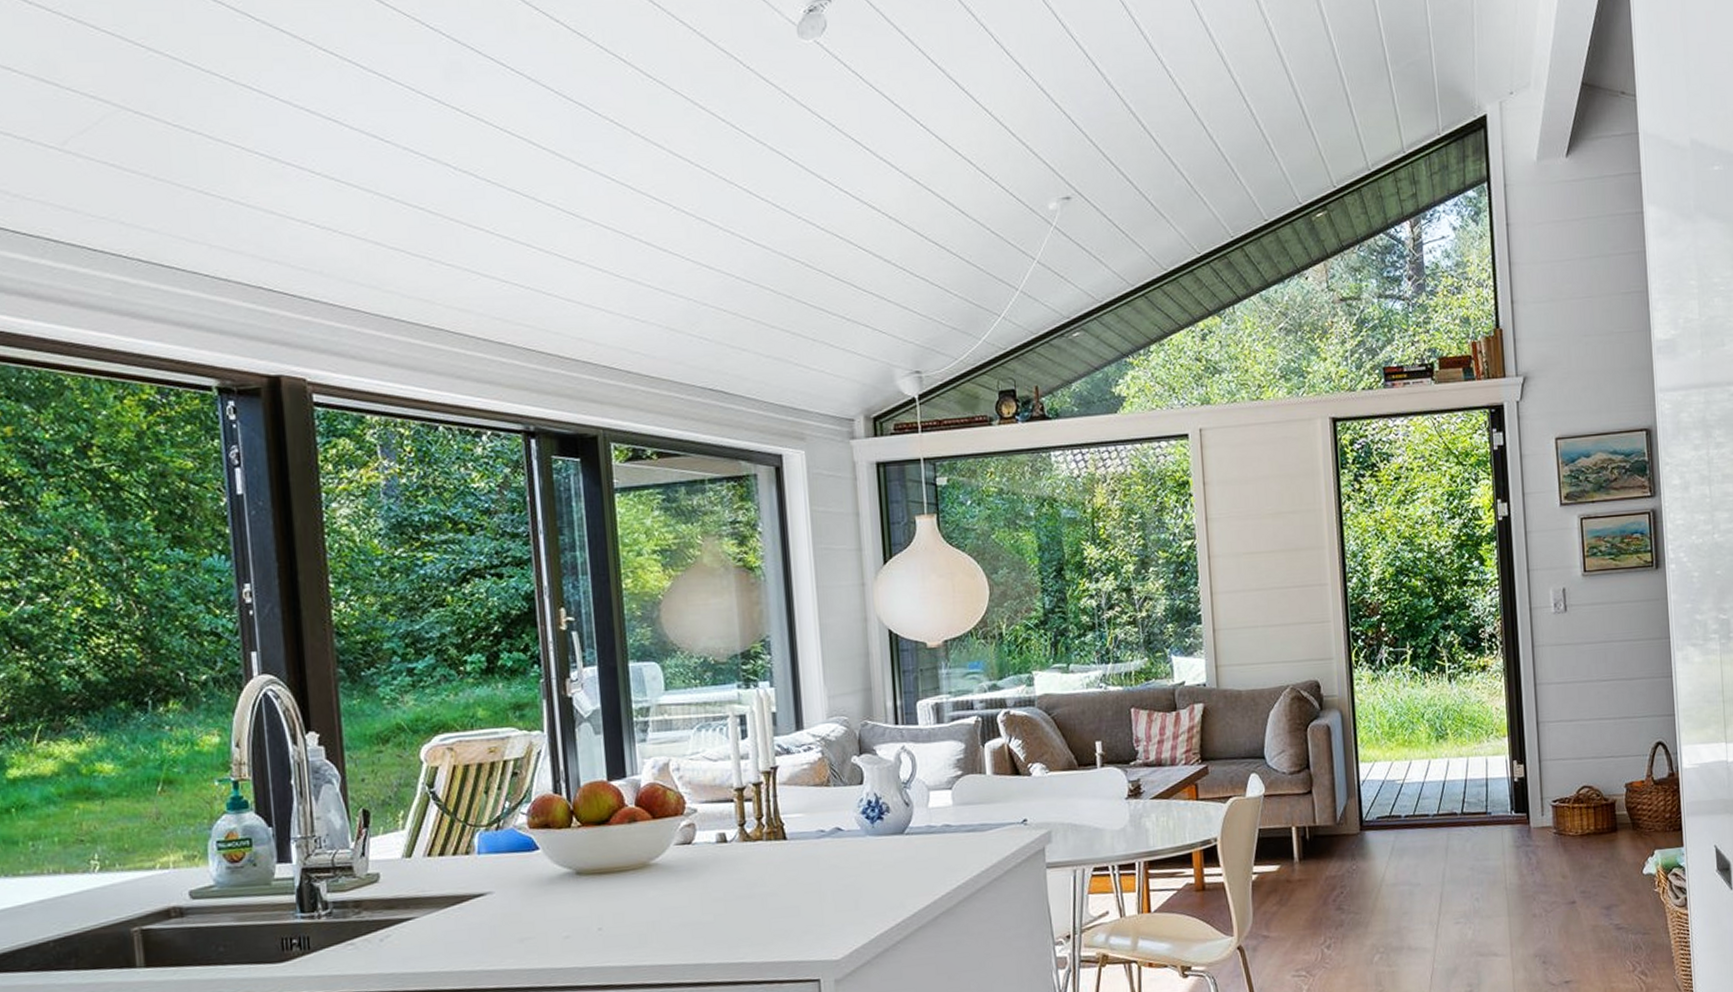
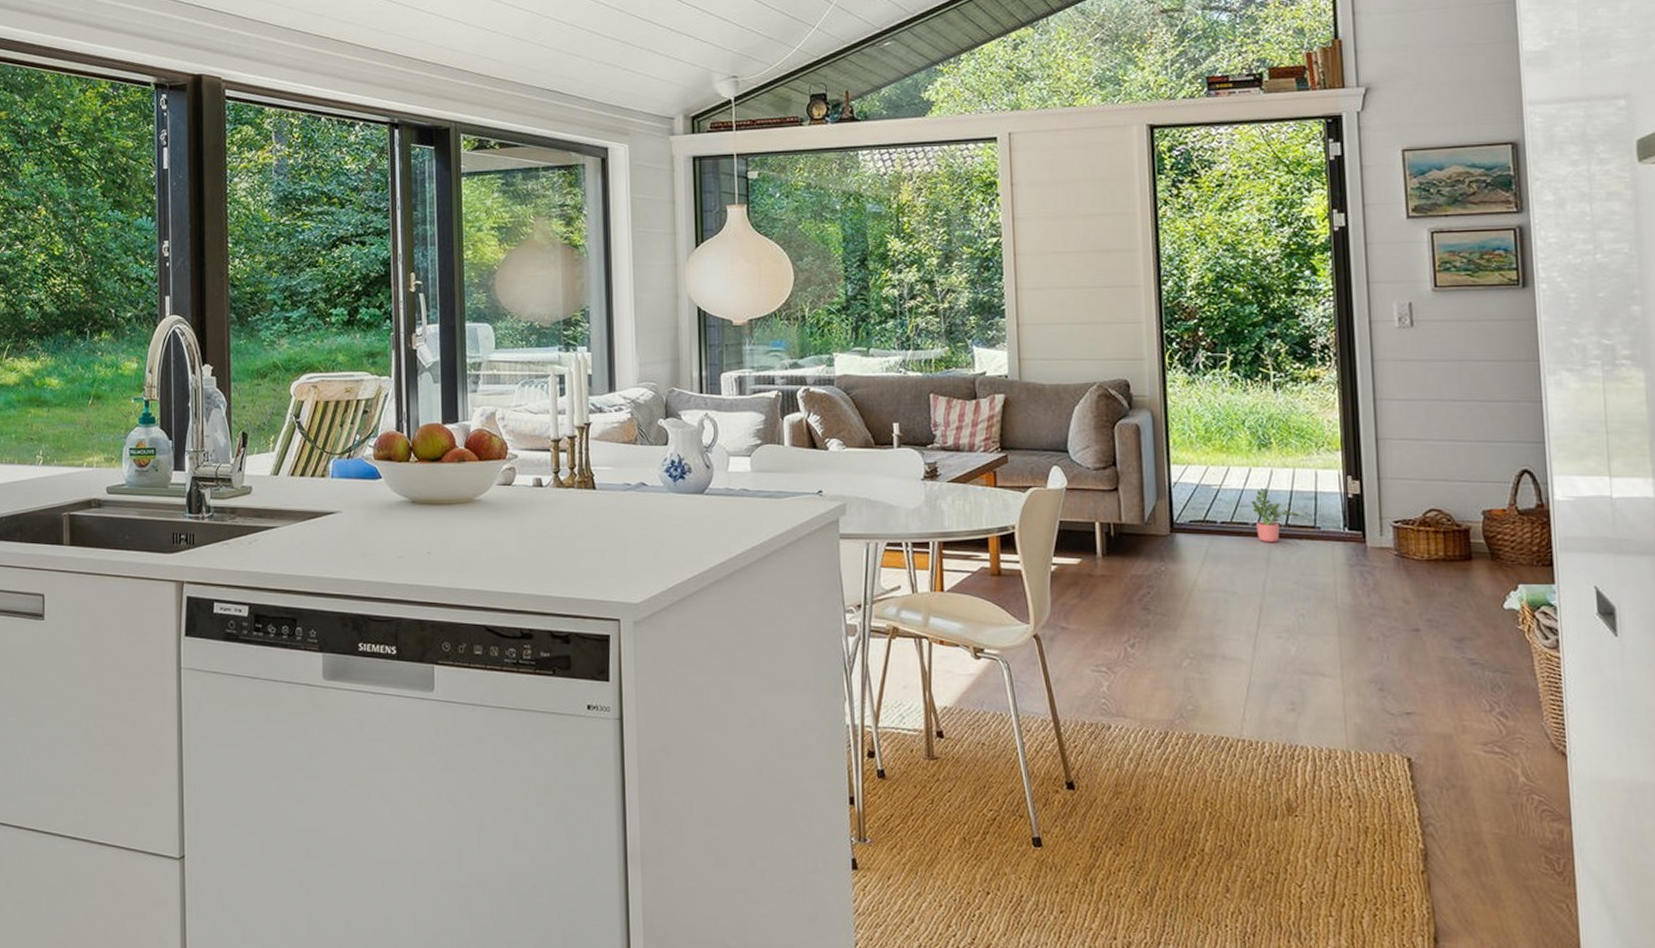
potted plant: none [1431,778,1473,833] -> present [1251,487,1300,543]

